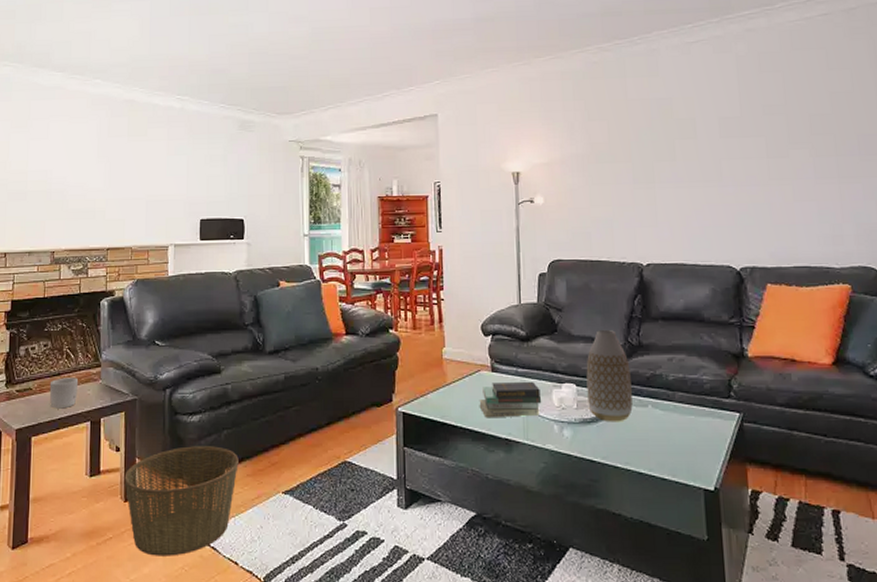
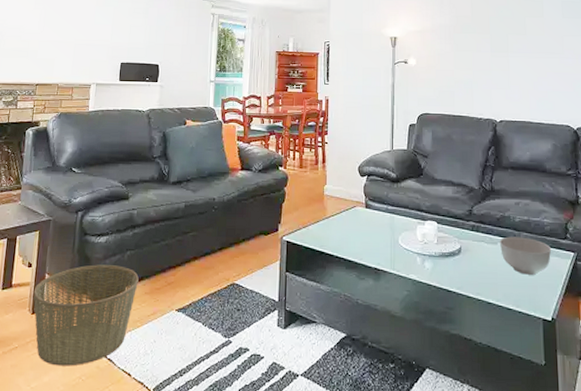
books: present [479,381,542,417] -> none [353,217,408,249]
vase: present [586,329,633,422] -> none [446,175,484,257]
bowl: none [650,397,713,440] -> present [499,236,552,275]

